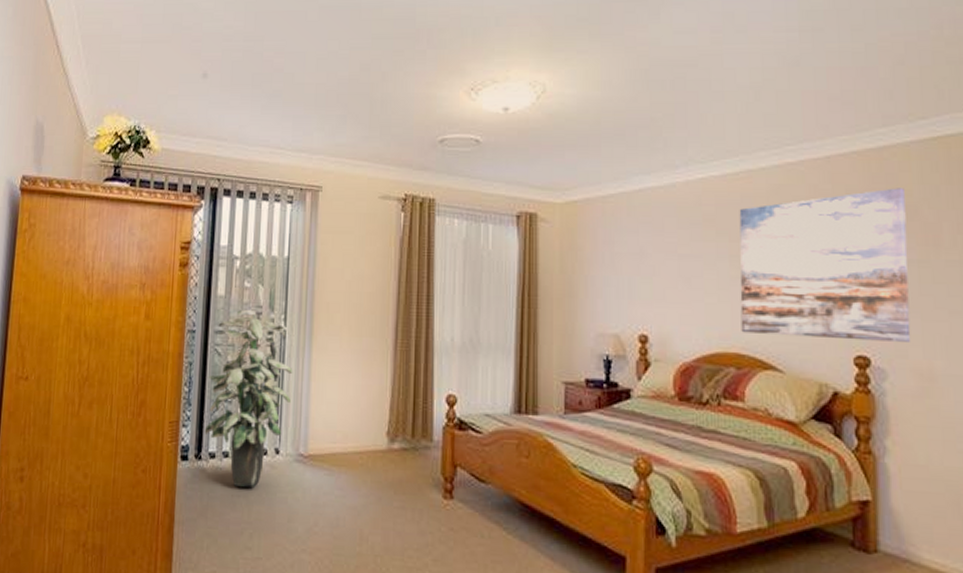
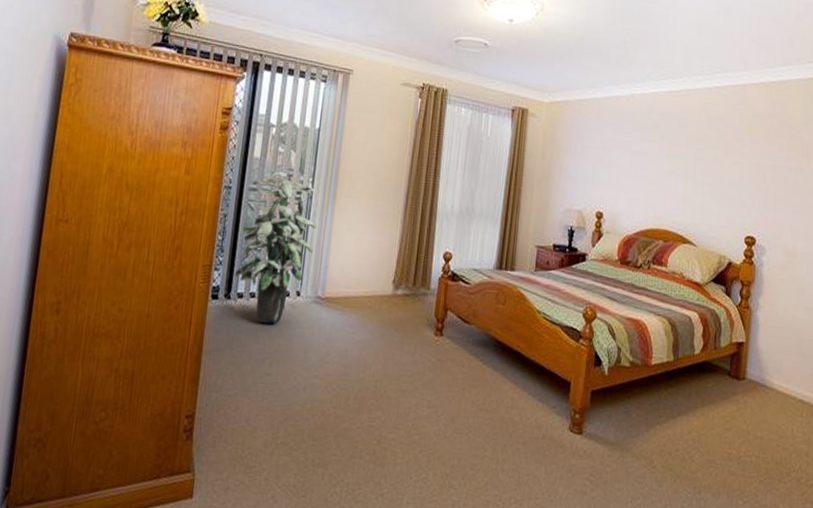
wall art: present [739,188,911,342] -> none [670,113,792,228]

